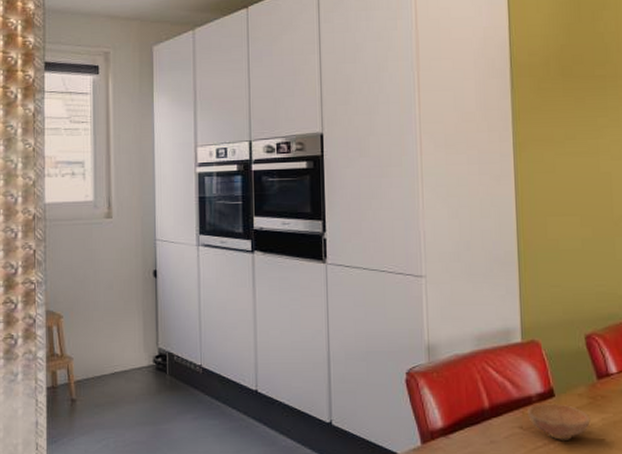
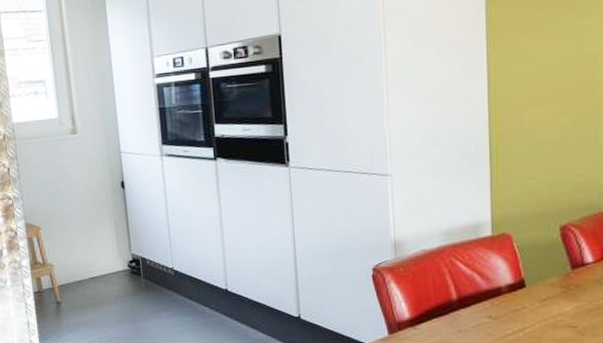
bowl: present [528,403,591,440] -> none [497,294,563,328]

